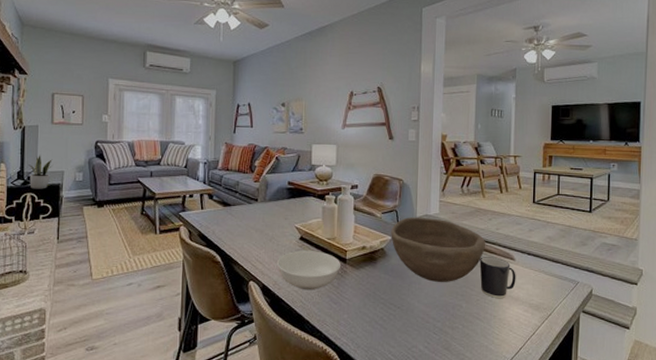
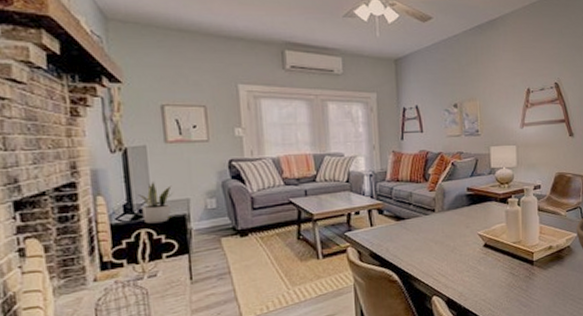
bowl: present [276,250,340,291] -> none [460,256,528,298]

